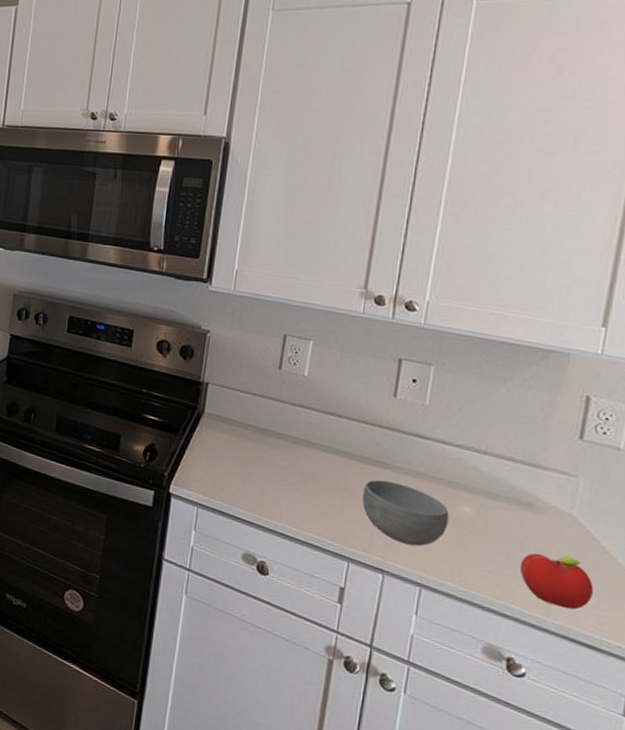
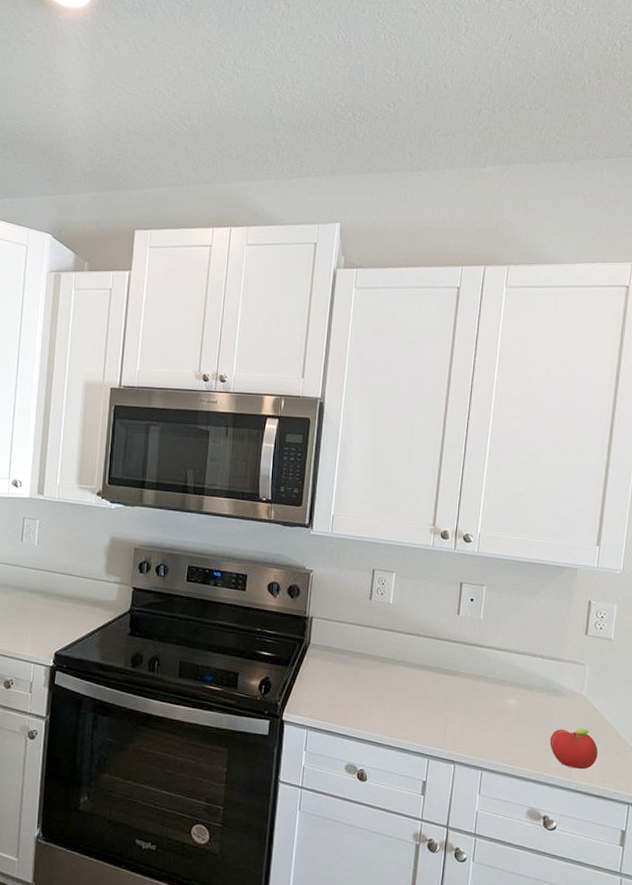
bowl: present [362,479,450,546] -> none [437,686,500,737]

